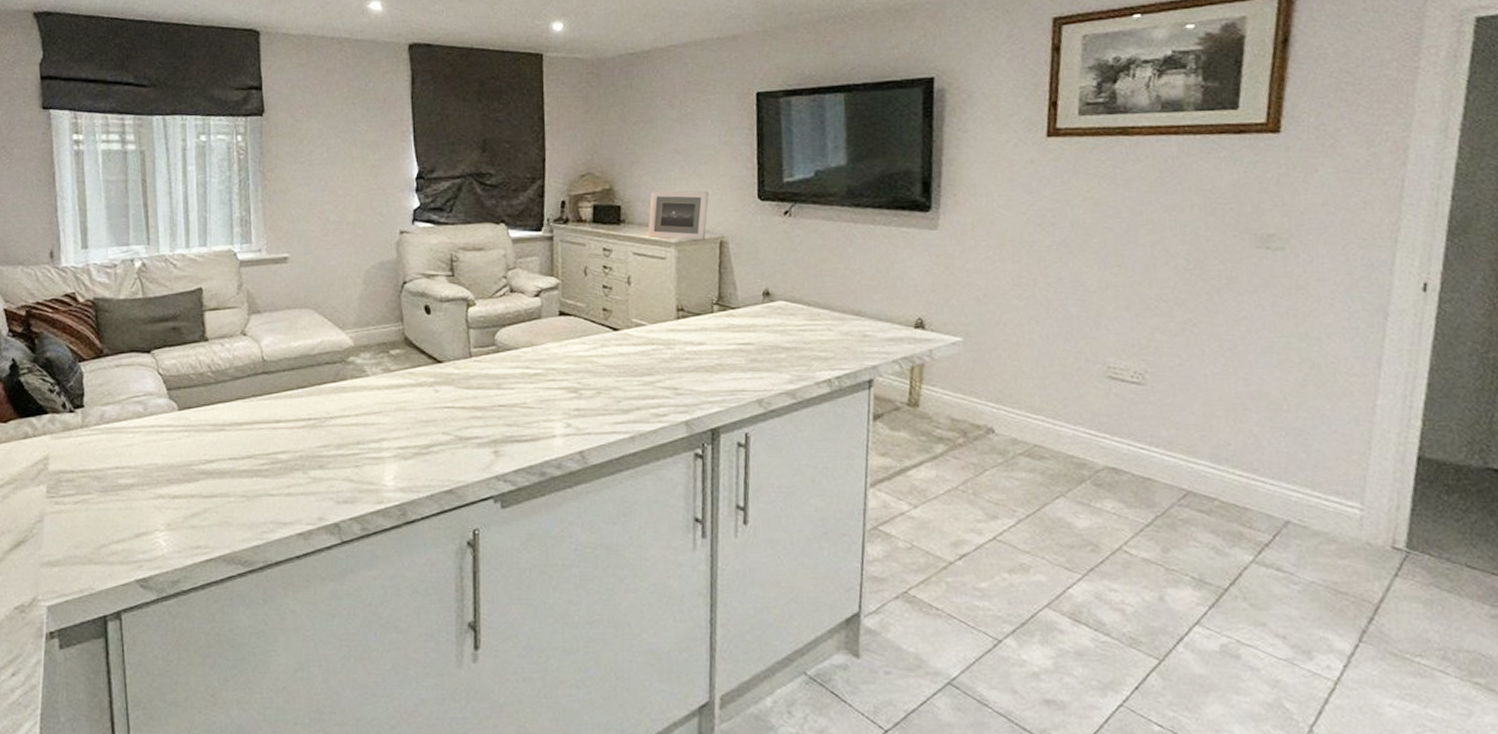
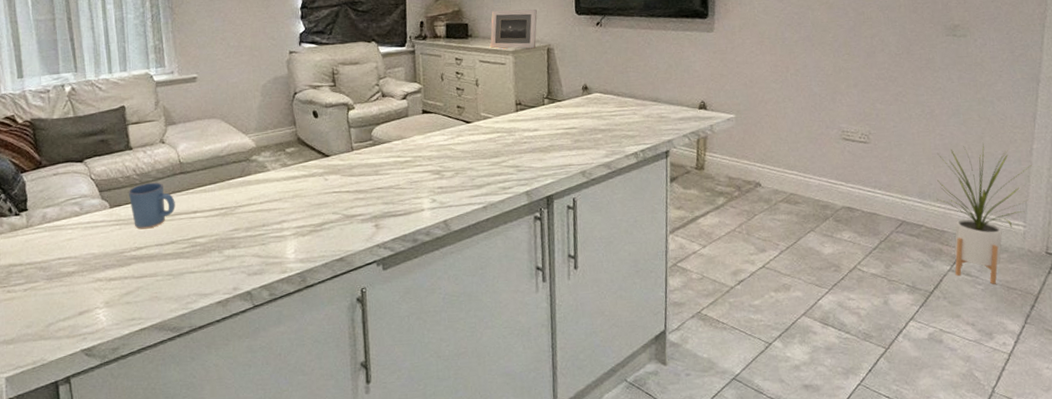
mug: none [200,382,255,438] -> present [128,182,175,229]
house plant: none [1236,392,1375,585] -> present [936,142,1032,284]

